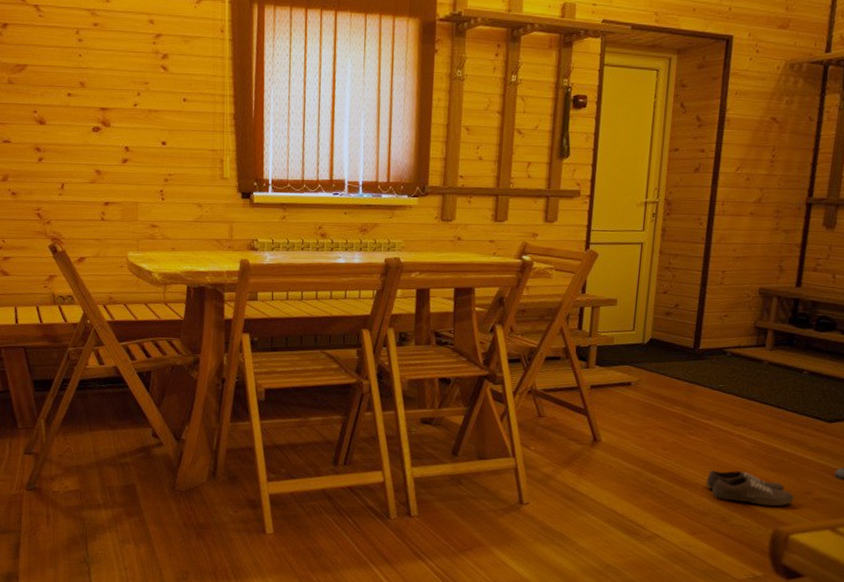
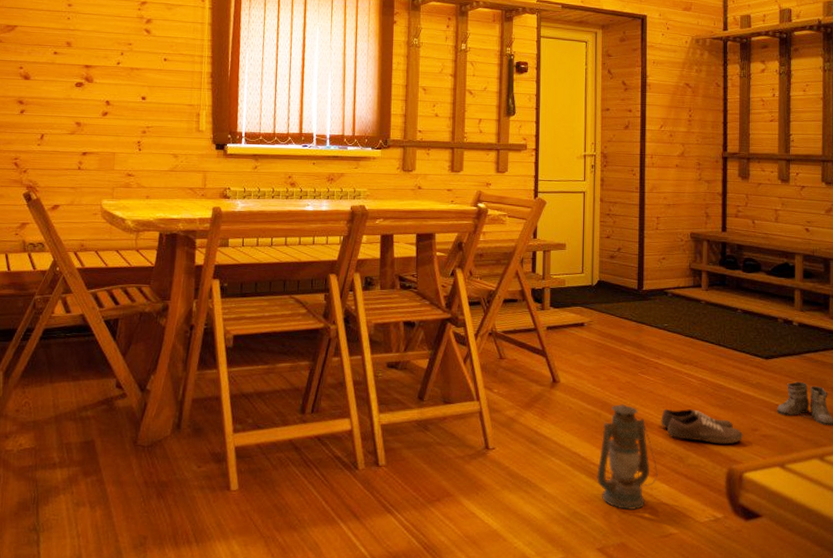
lantern: none [633,464,698,566] -> present [597,404,658,511]

